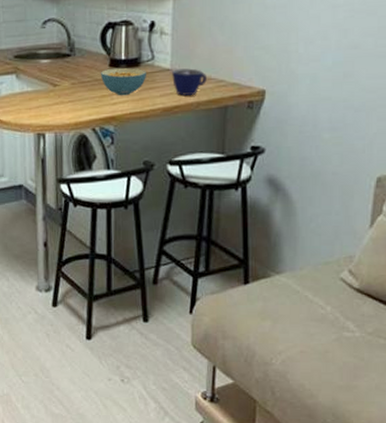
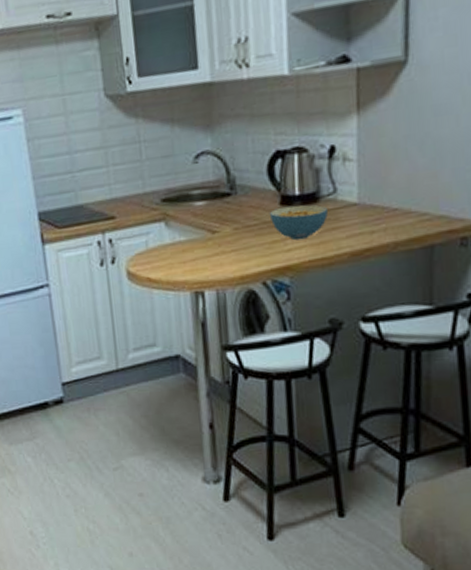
cup: present [172,68,207,96] -> none [360,200,405,235]

